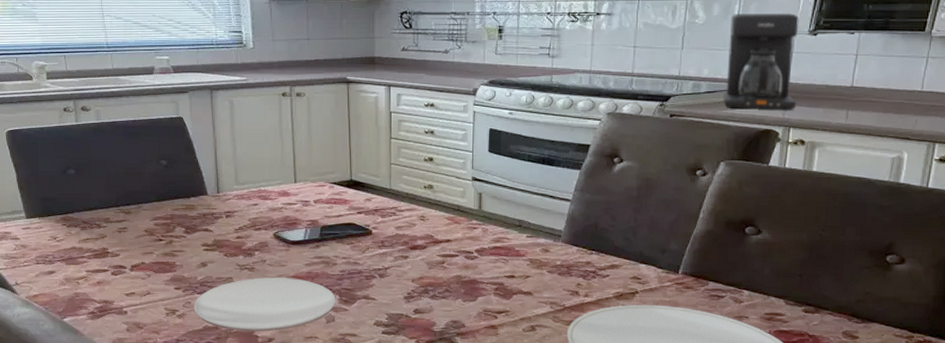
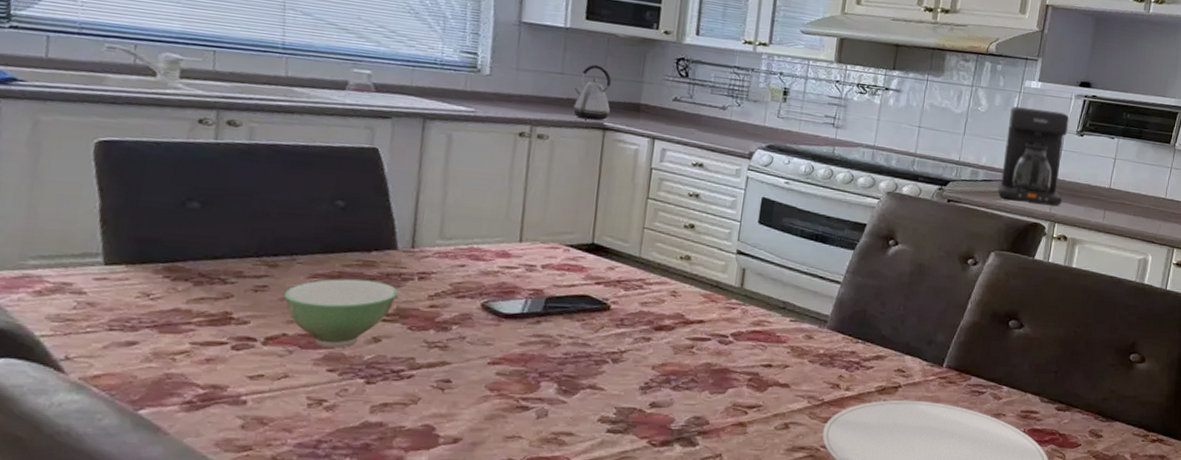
bowl: none [137,219,213,272] -> present [283,278,398,348]
plate: present [193,277,336,332] -> none [351,358,554,430]
kettle: none [320,28,351,76] -> present [573,64,612,121]

